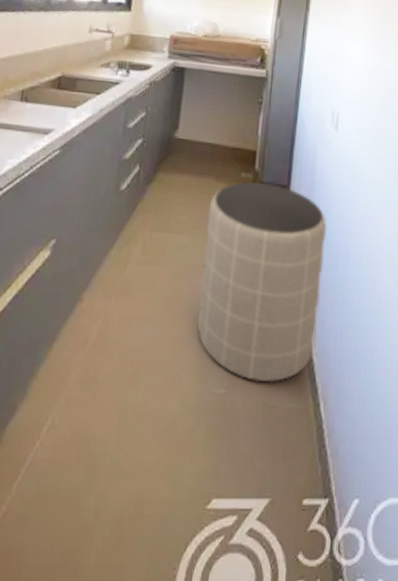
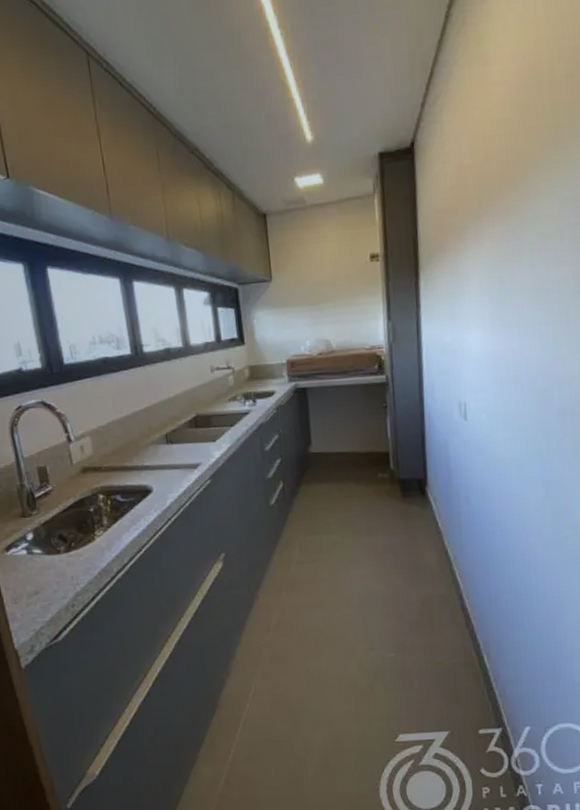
trash can: present [197,182,327,383] -> none [353,478,472,644]

